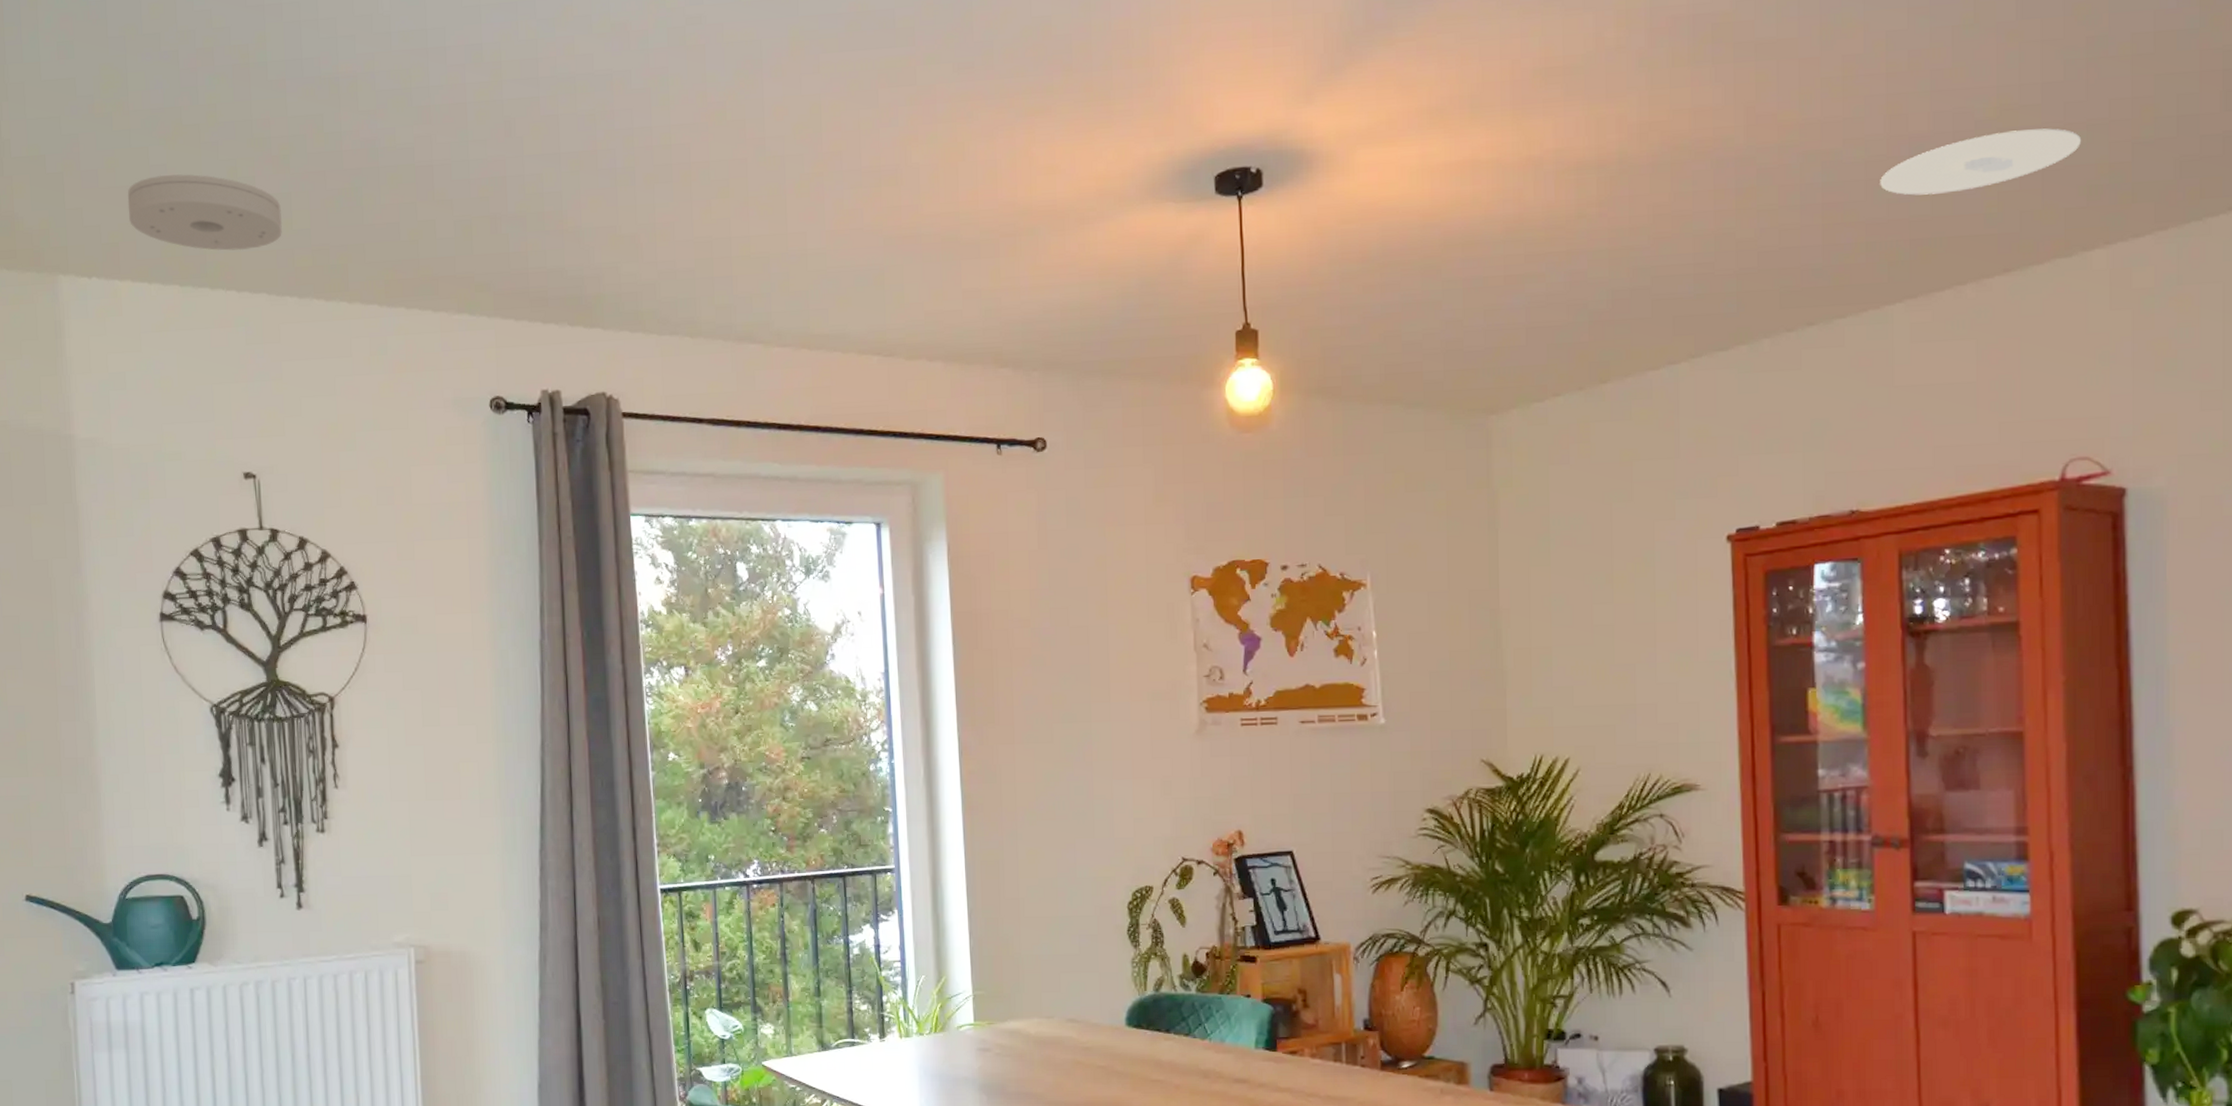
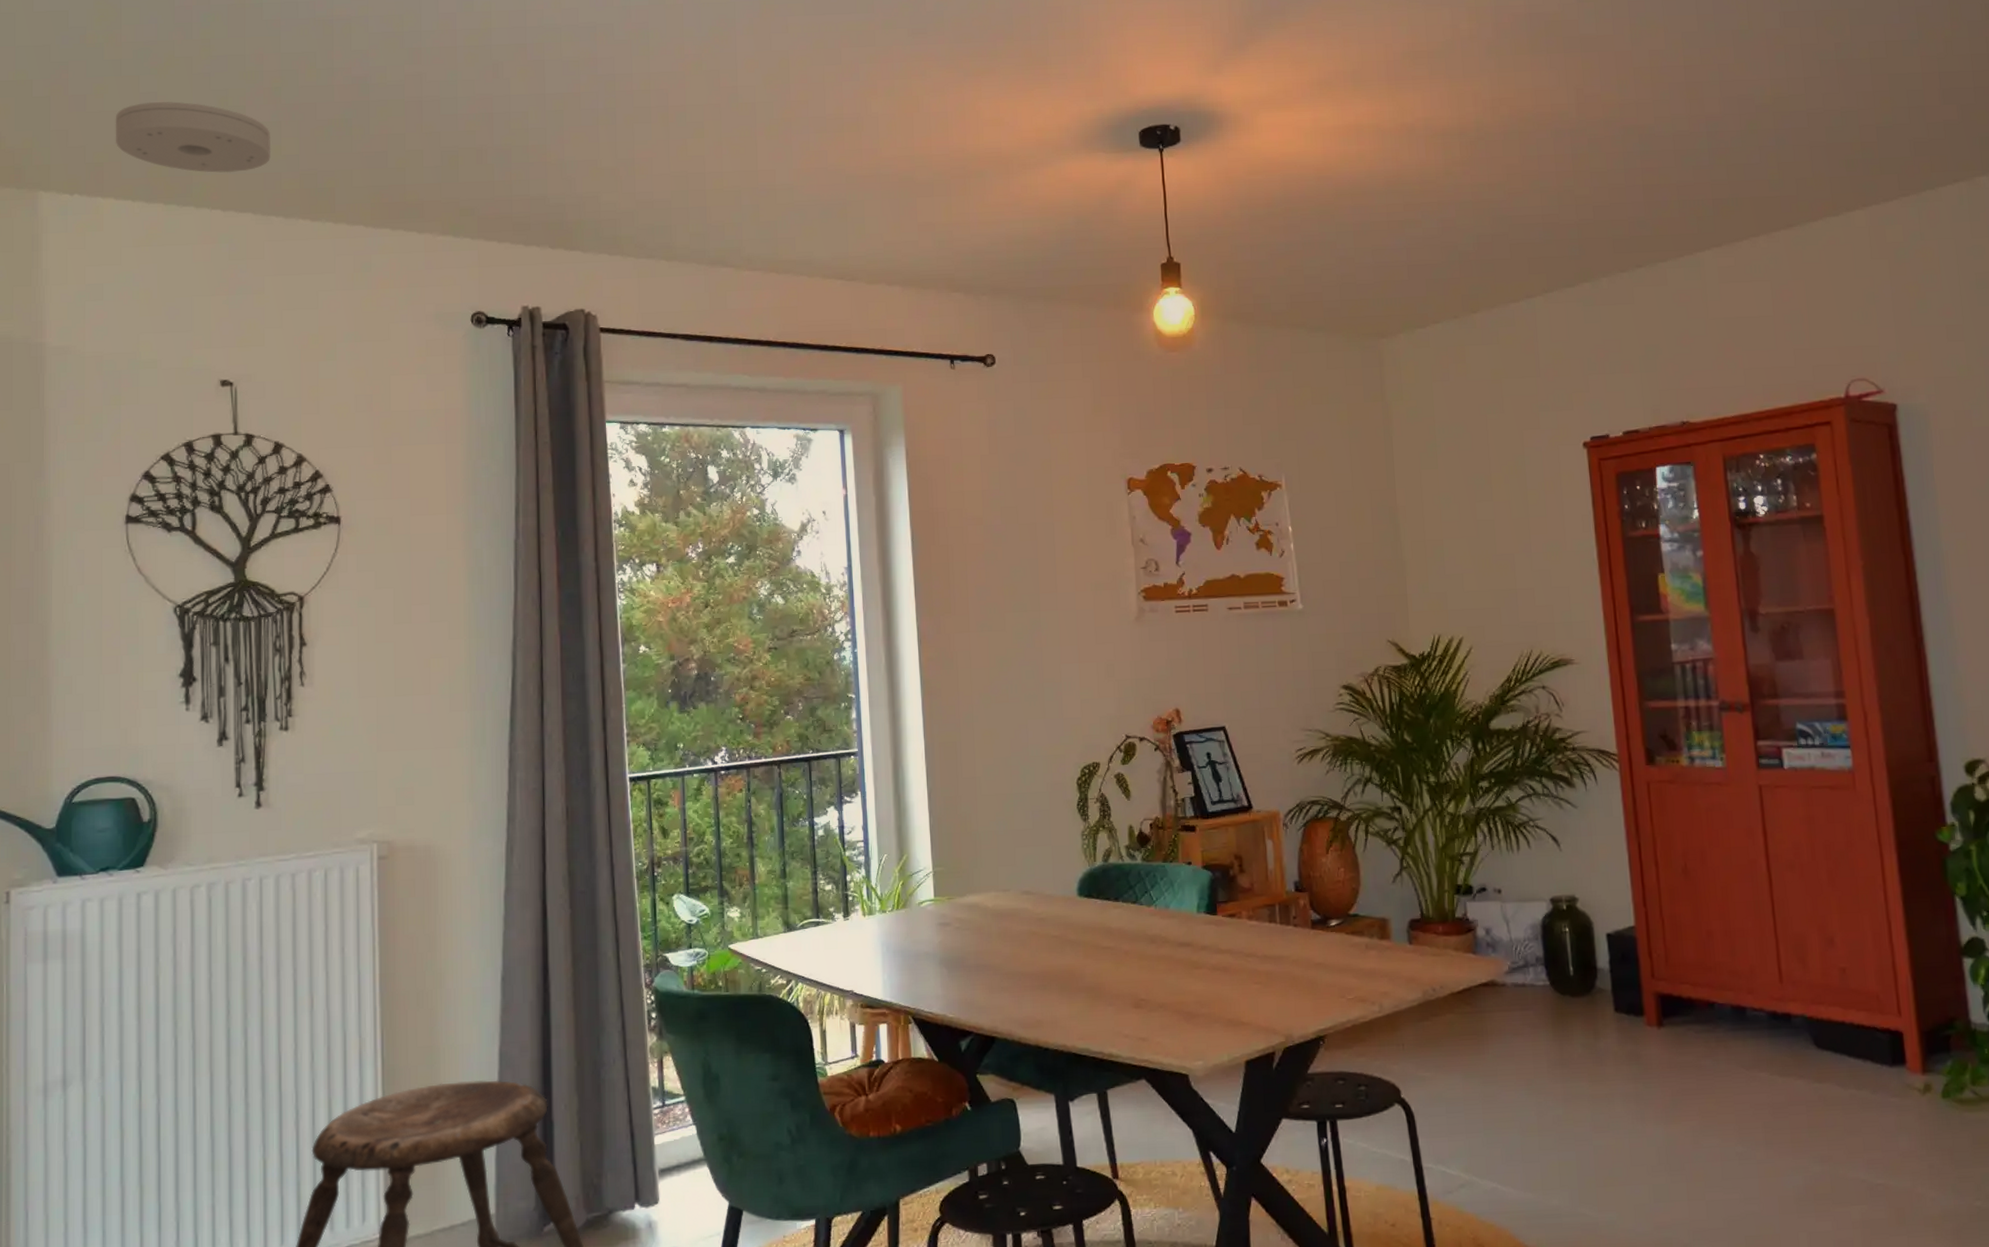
recessed light: present [1880,128,2081,196] -> none [1685,113,1838,164]

